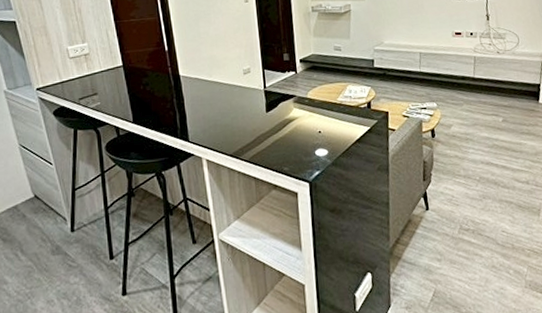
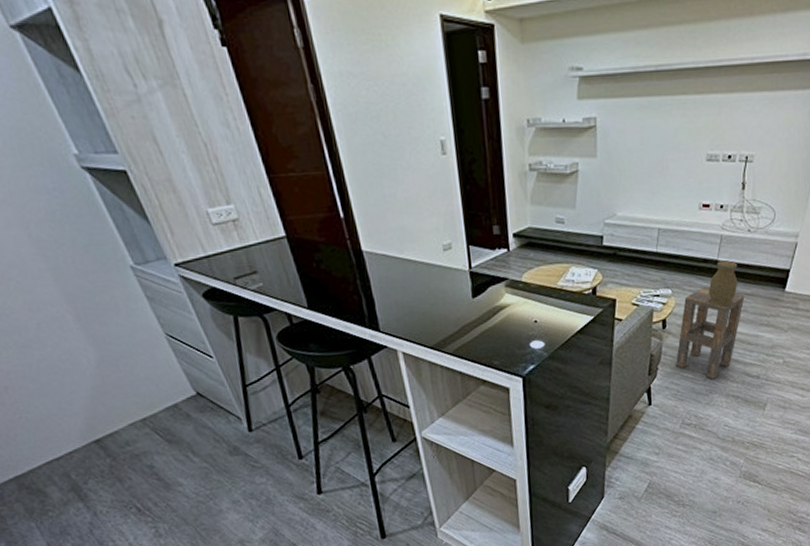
side table: none [447,99,504,186] -> present [675,286,745,380]
decorative jar: none [469,77,496,118] -> present [708,260,738,307]

